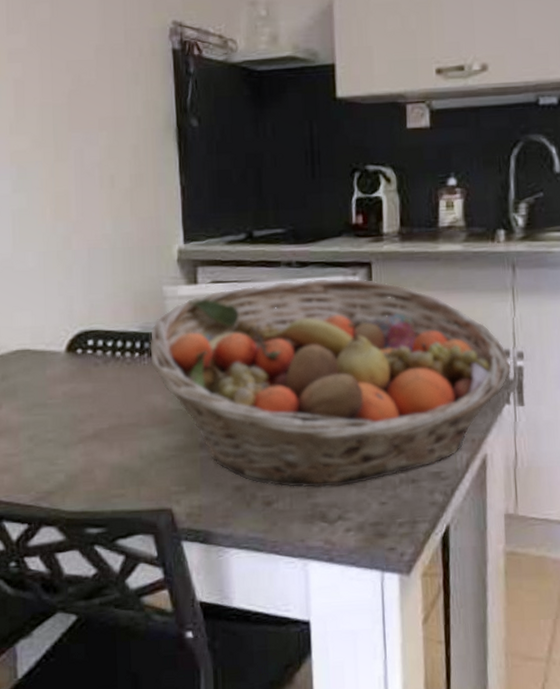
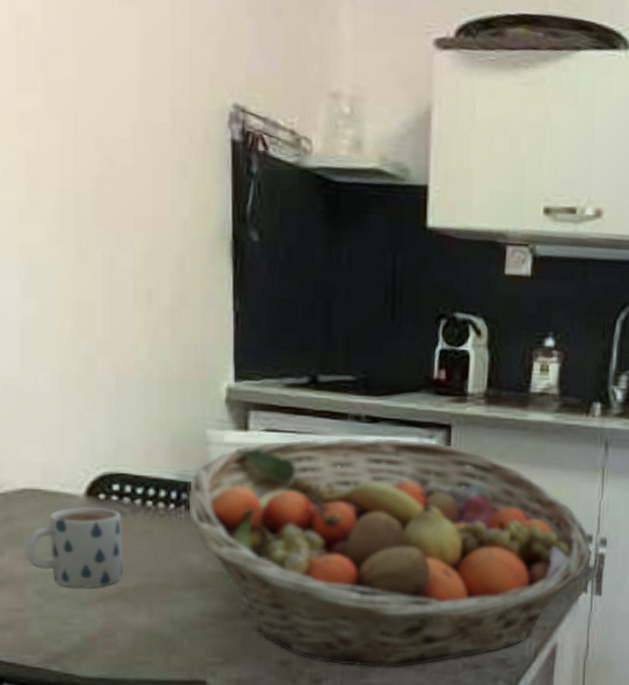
mug: none [18,360,99,432] -> present [25,506,124,588]

